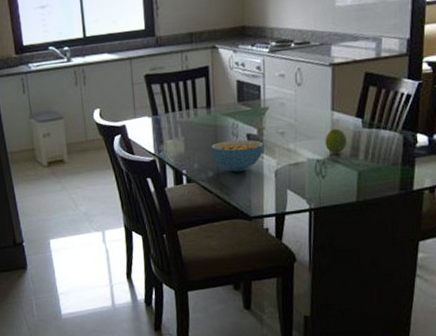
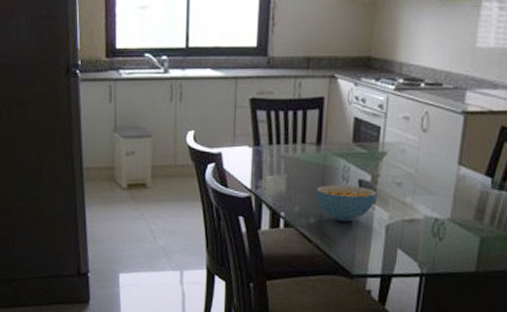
fruit: present [325,128,347,154] -> none [447,185,472,215]

